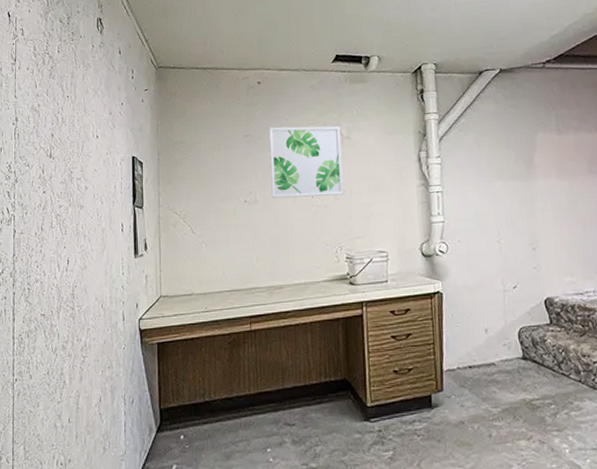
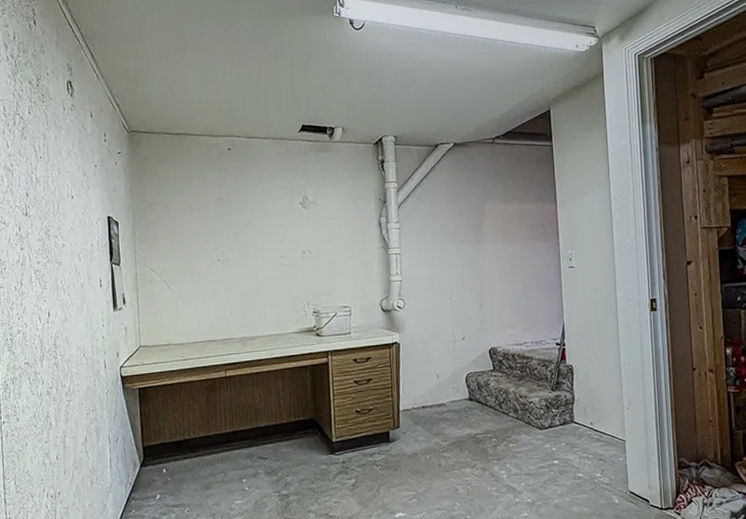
wall art: present [269,126,344,199] -> none [240,191,311,258]

